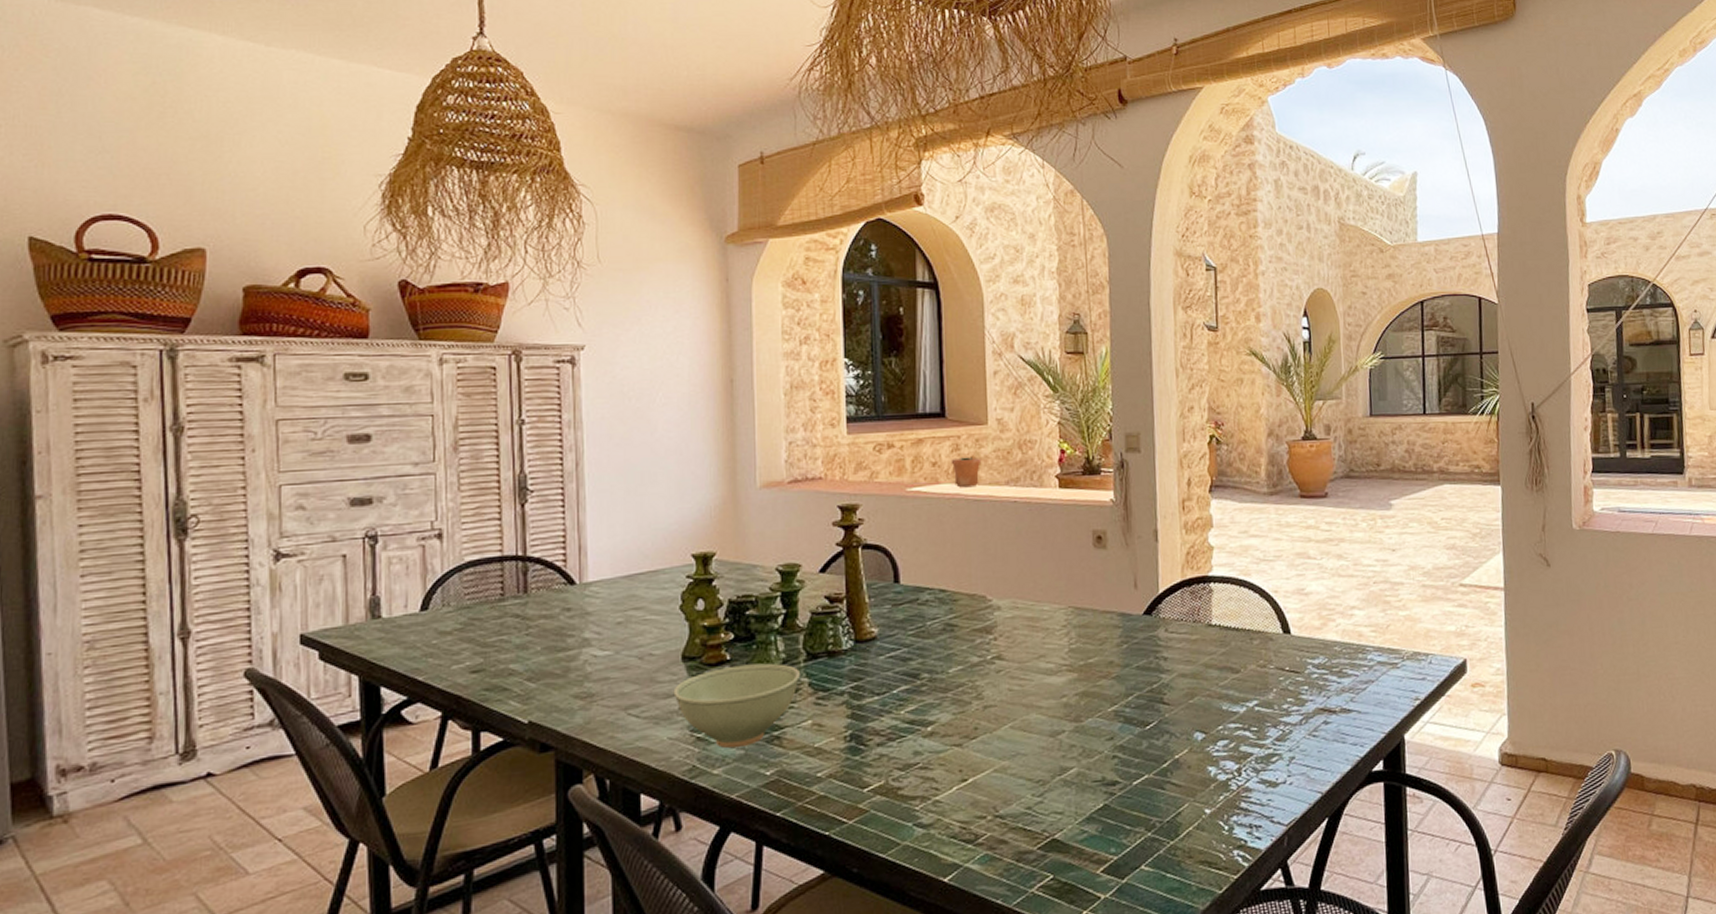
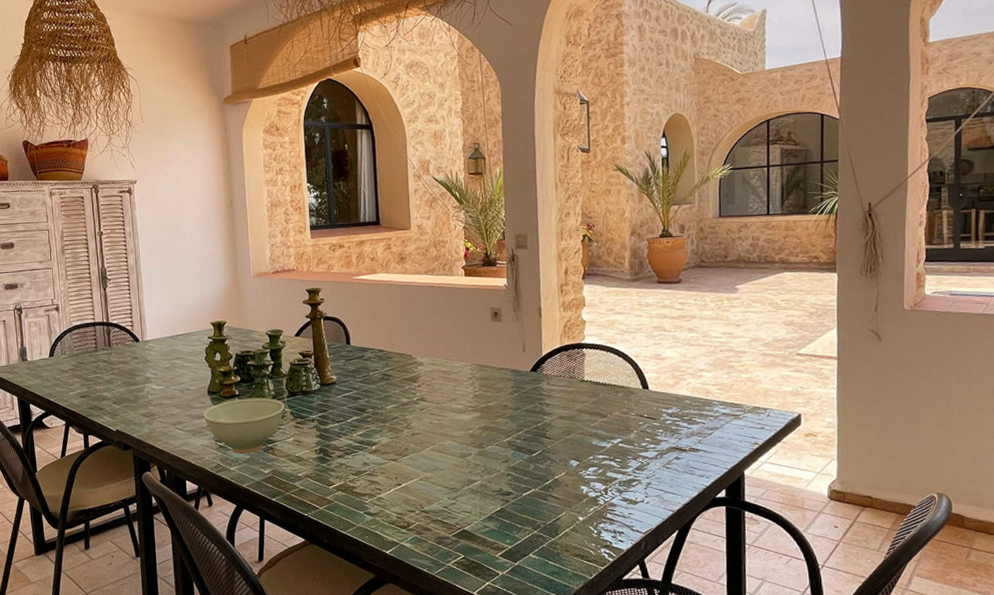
planter: present [950,457,982,488] -> none [384,253,407,276]

